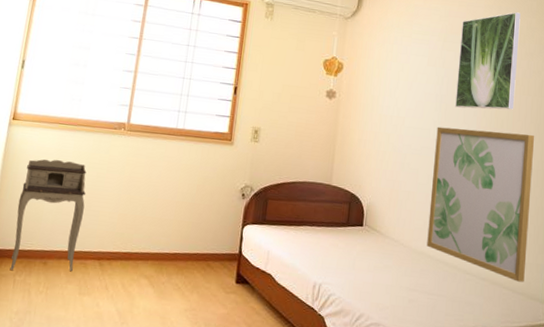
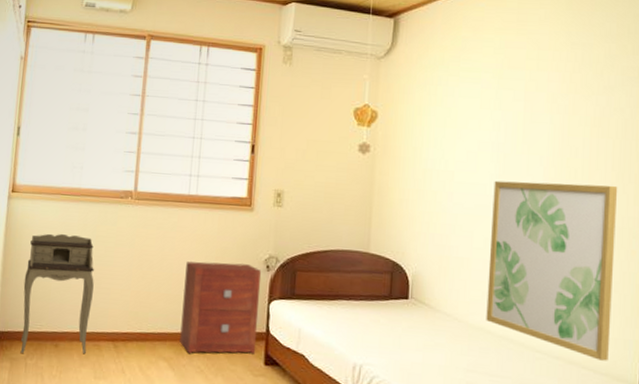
nightstand: none [160,188,238,274] -> present [180,261,262,354]
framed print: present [455,12,521,110] -> none [516,37,596,158]

